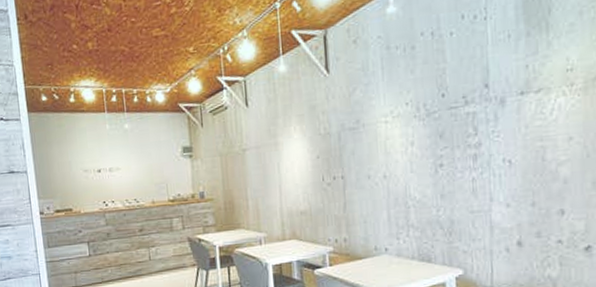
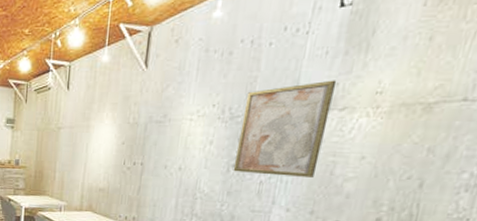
wall art: none [439,62,527,172] -> present [233,80,337,177]

